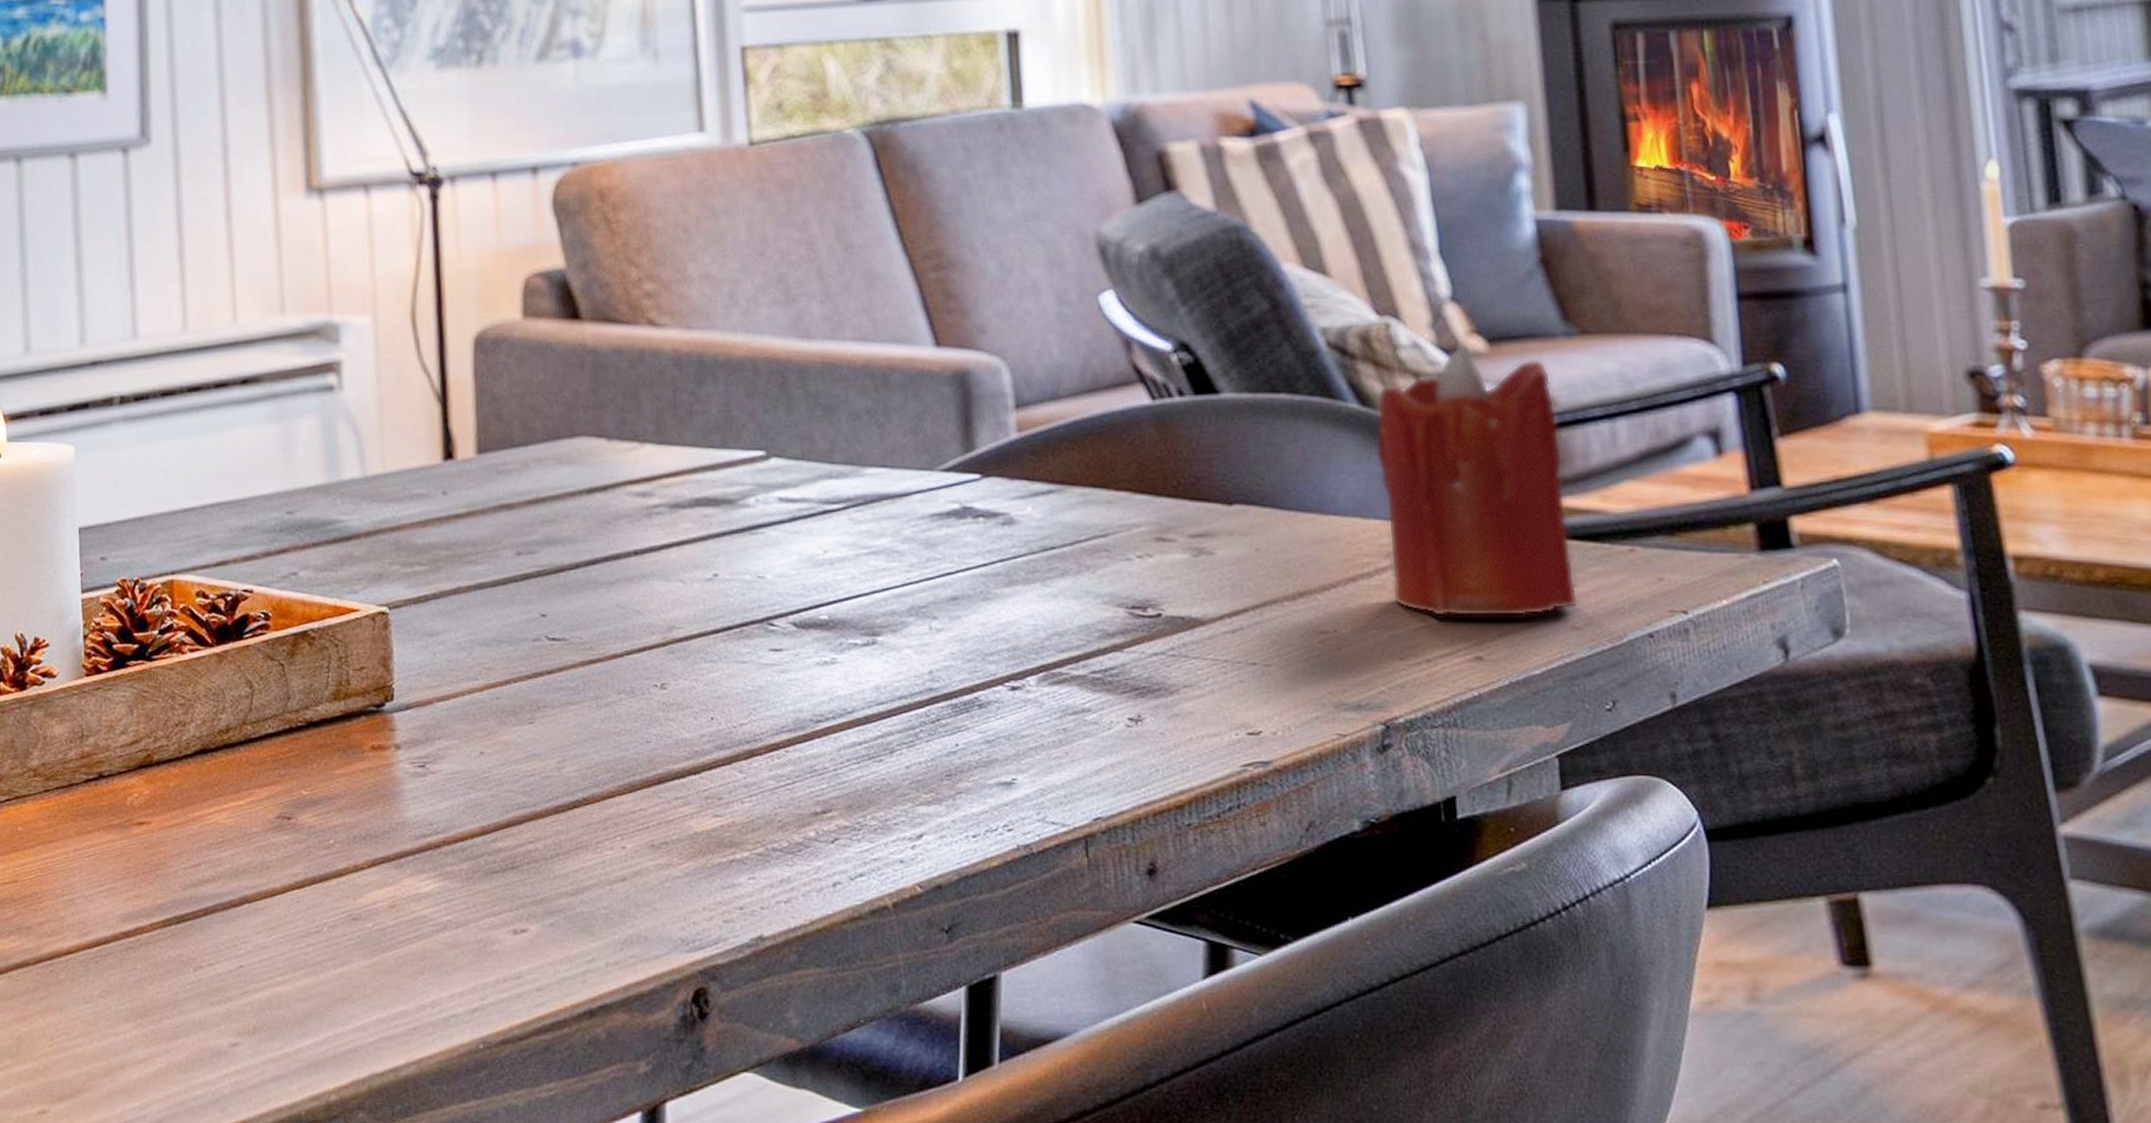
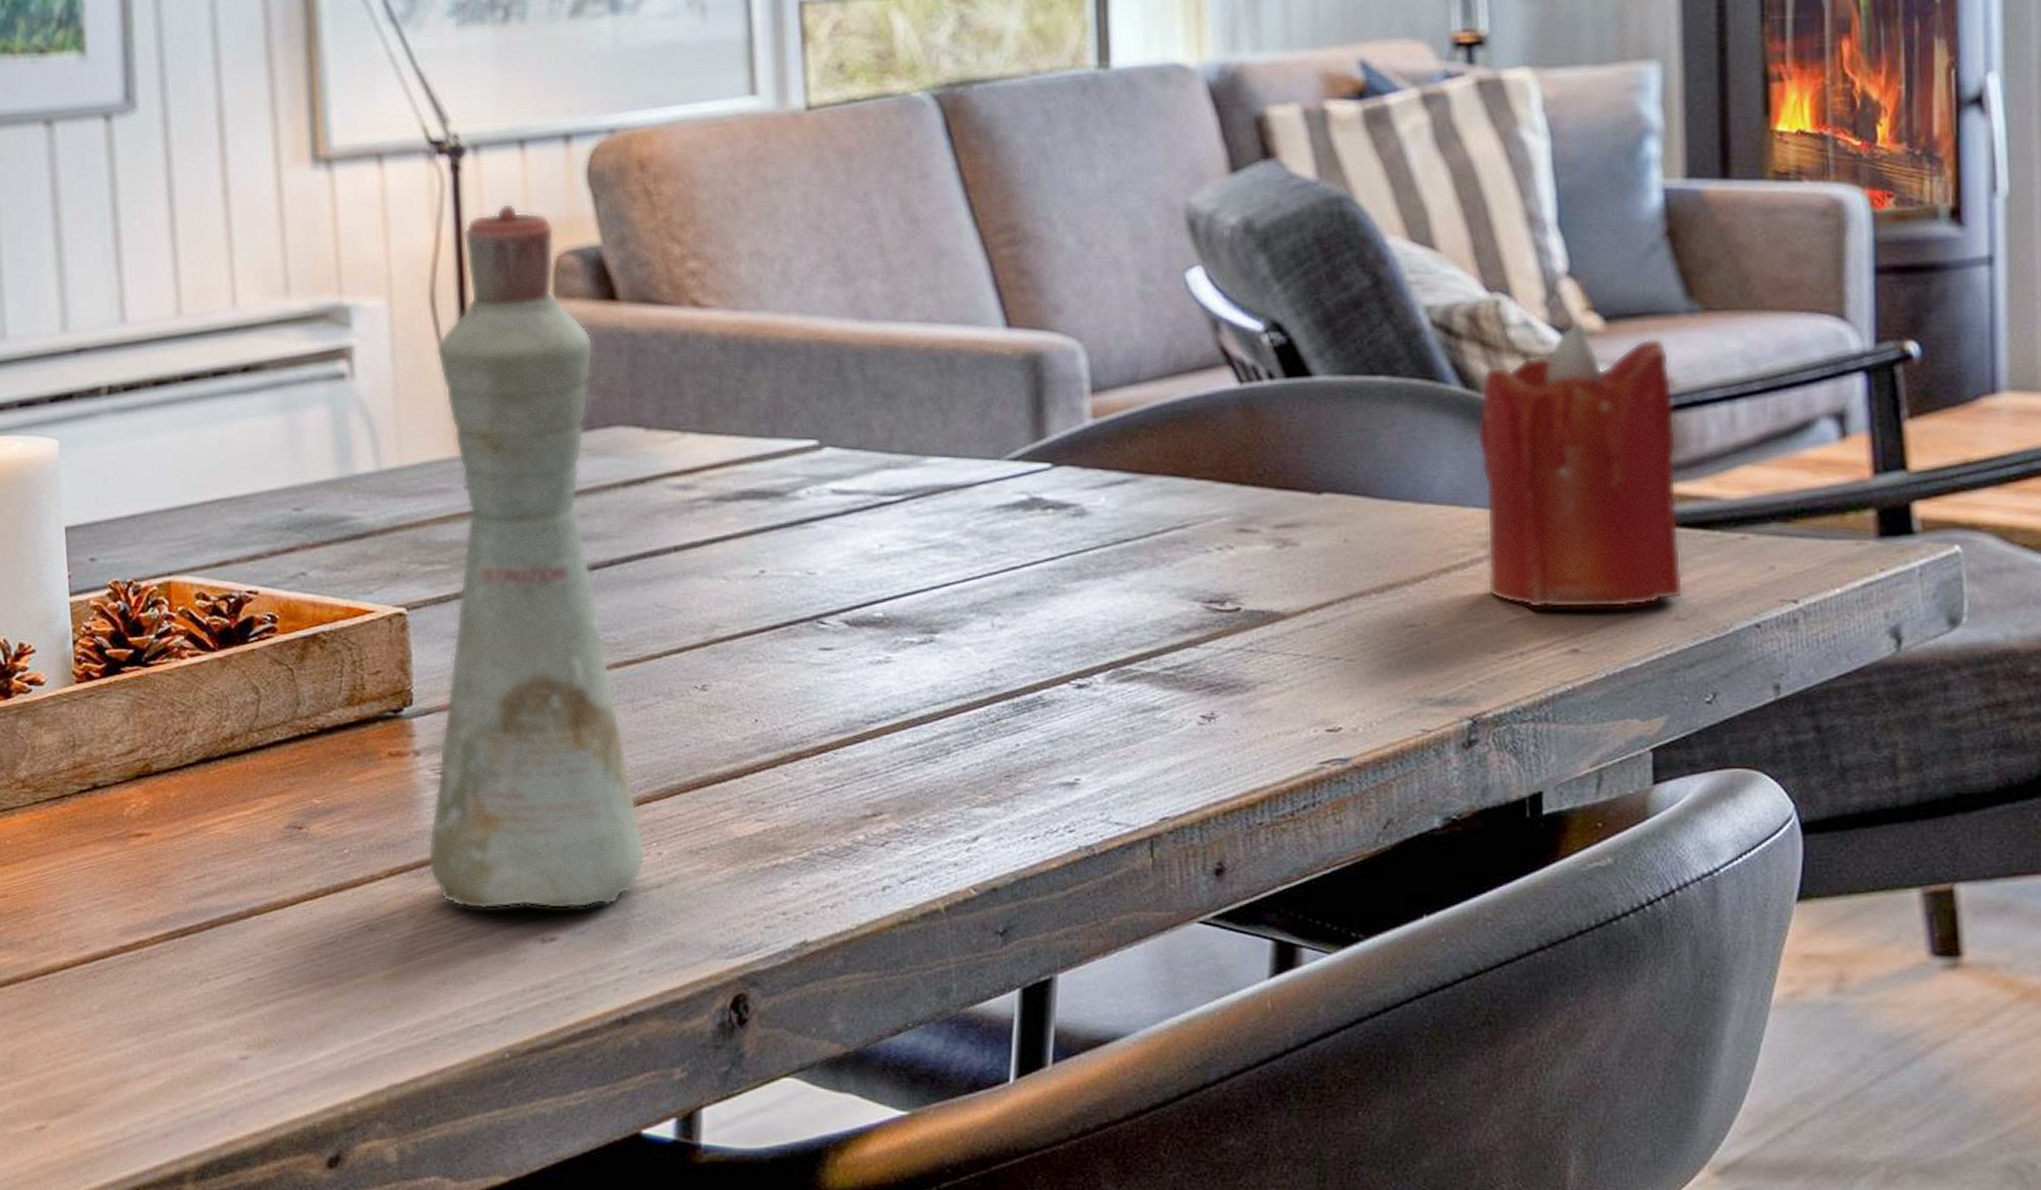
bottle: none [406,229,611,901] -> present [427,202,646,909]

